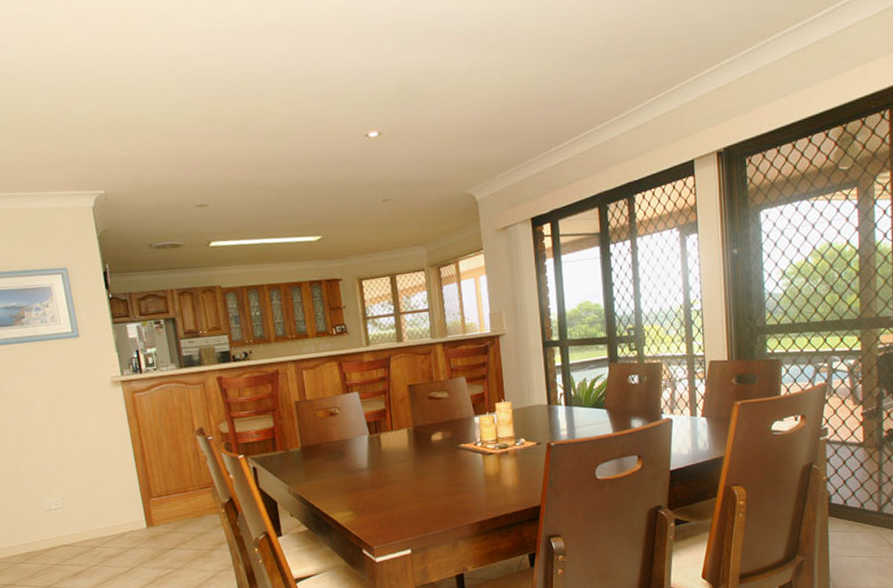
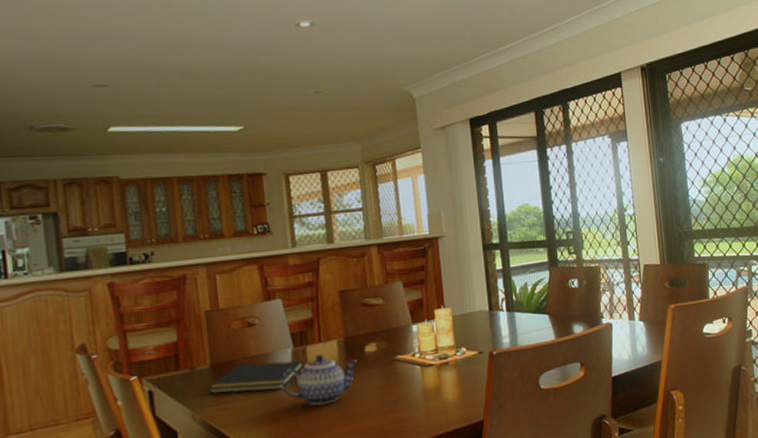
notepad: none [300,446,379,472] -> present [209,360,304,395]
teapot: none [359,441,425,485] -> present [280,354,357,406]

